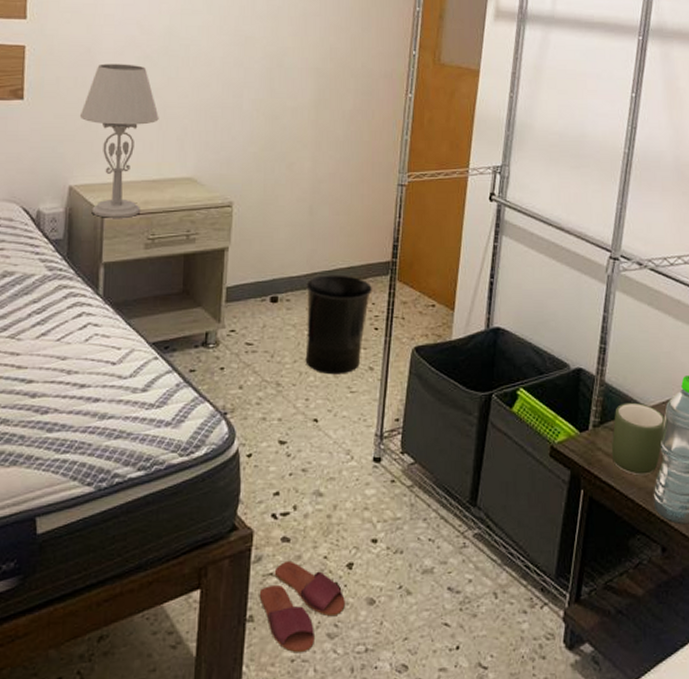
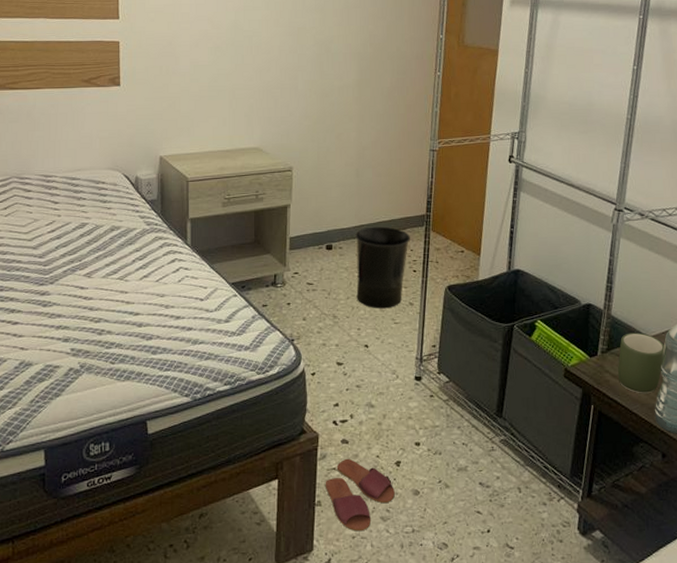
table lamp: present [79,63,159,218] -> none [165,54,229,182]

